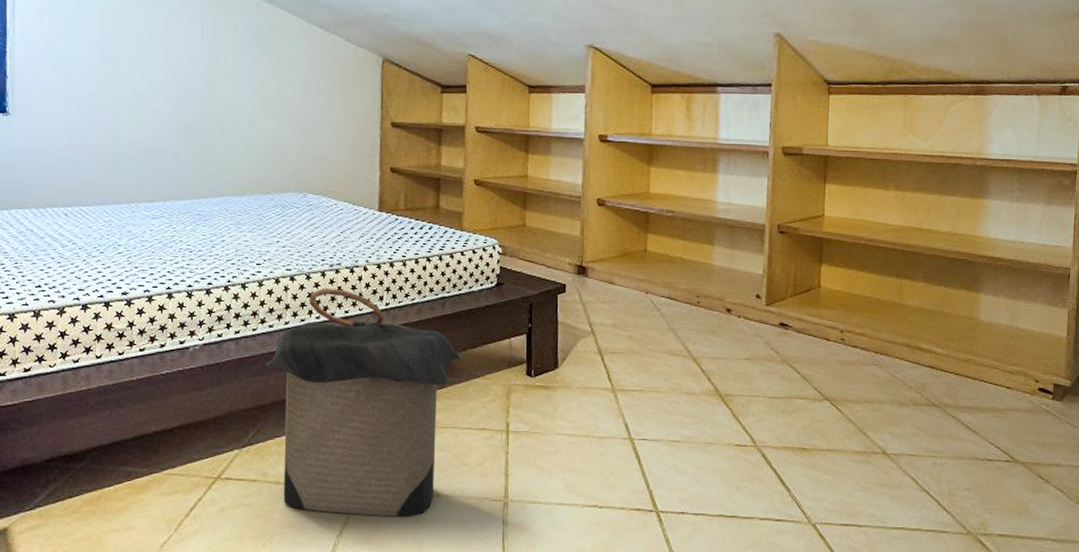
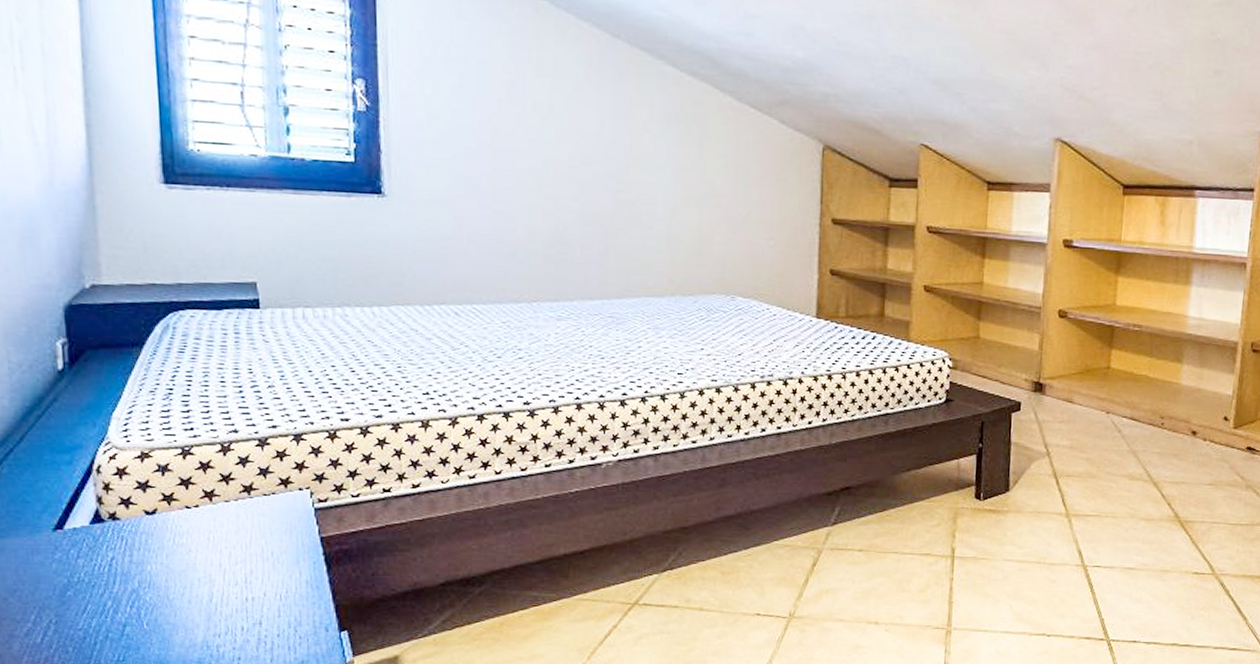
laundry hamper: present [265,288,461,517] -> none [687,401,904,645]

